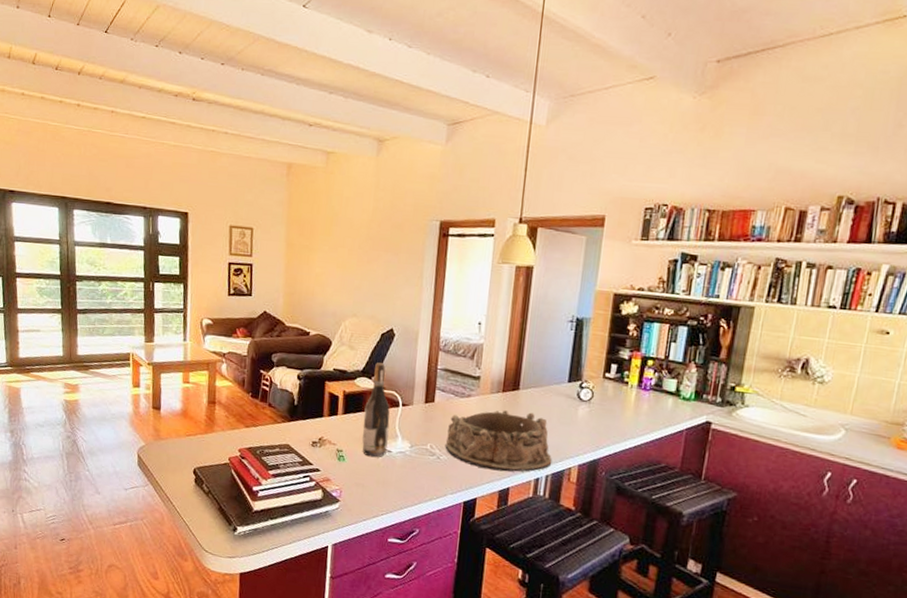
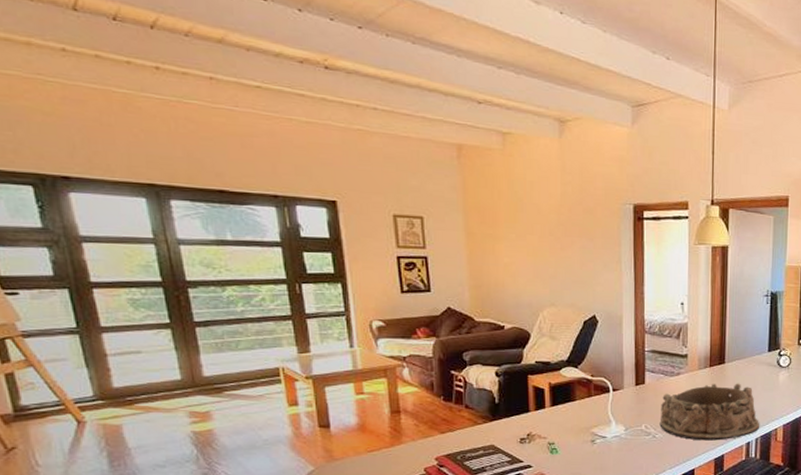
wine bottle: present [362,362,390,458] -> none [574,351,603,445]

